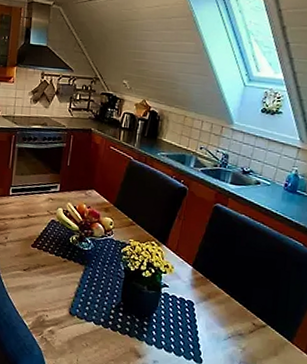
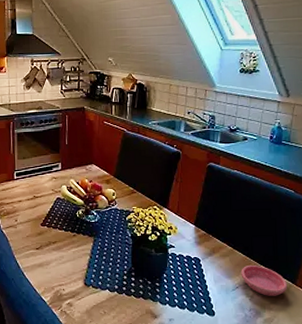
saucer: none [235,316,284,352] -> present [241,265,288,296]

